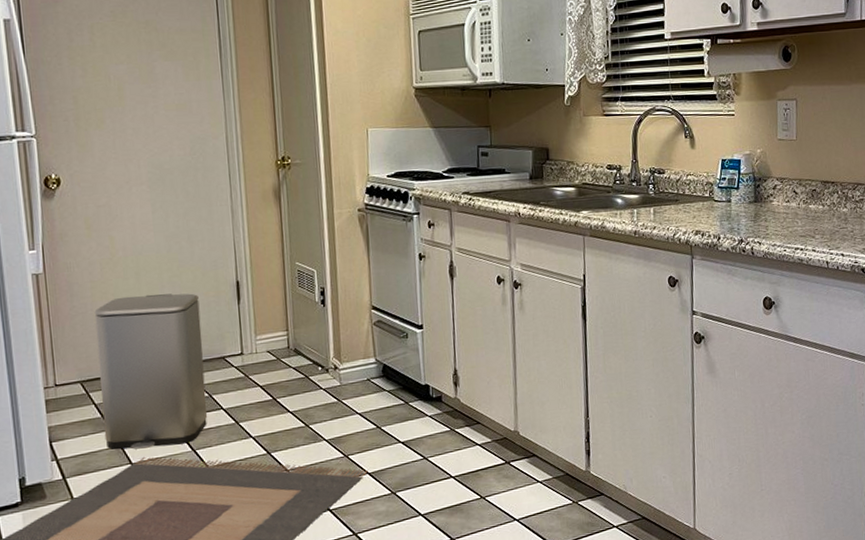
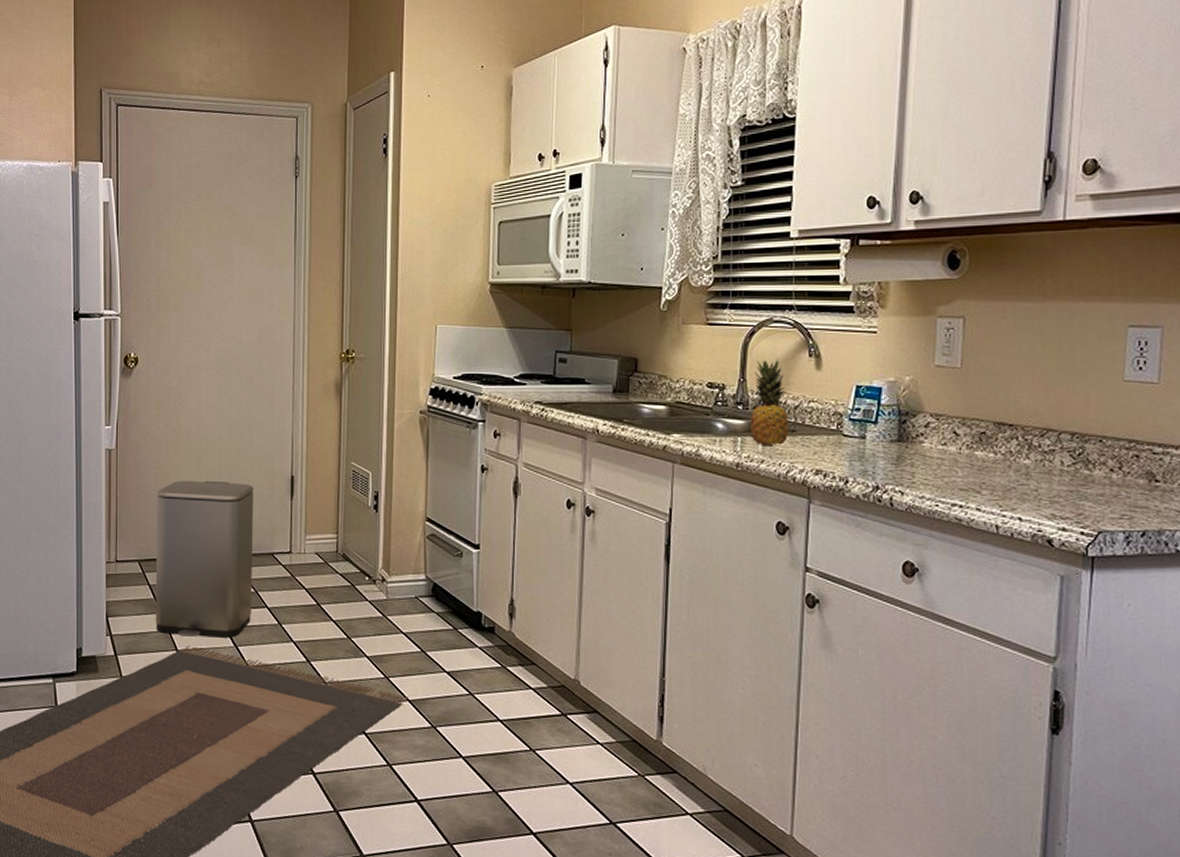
fruit: none [642,141,674,214] -> present [749,358,790,445]

